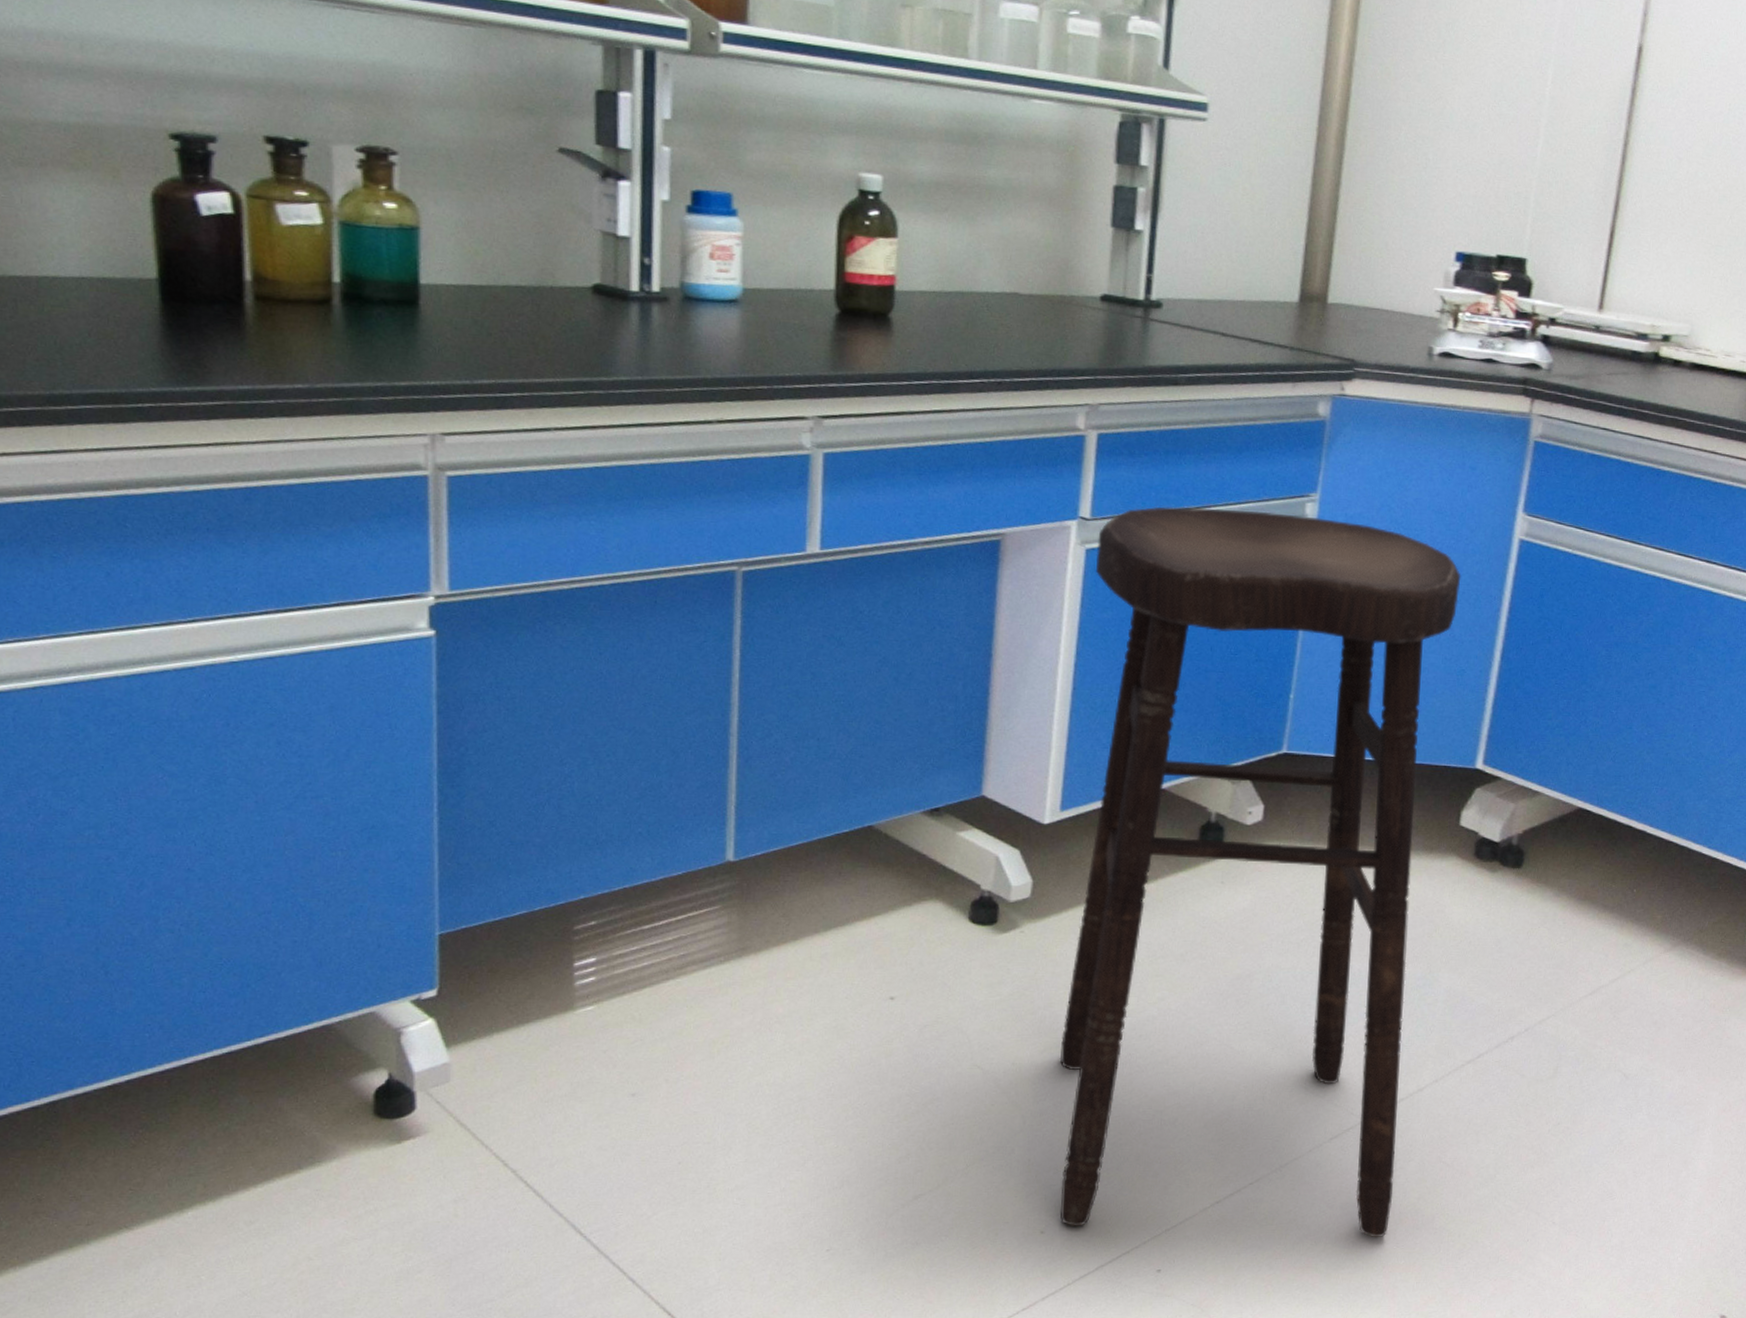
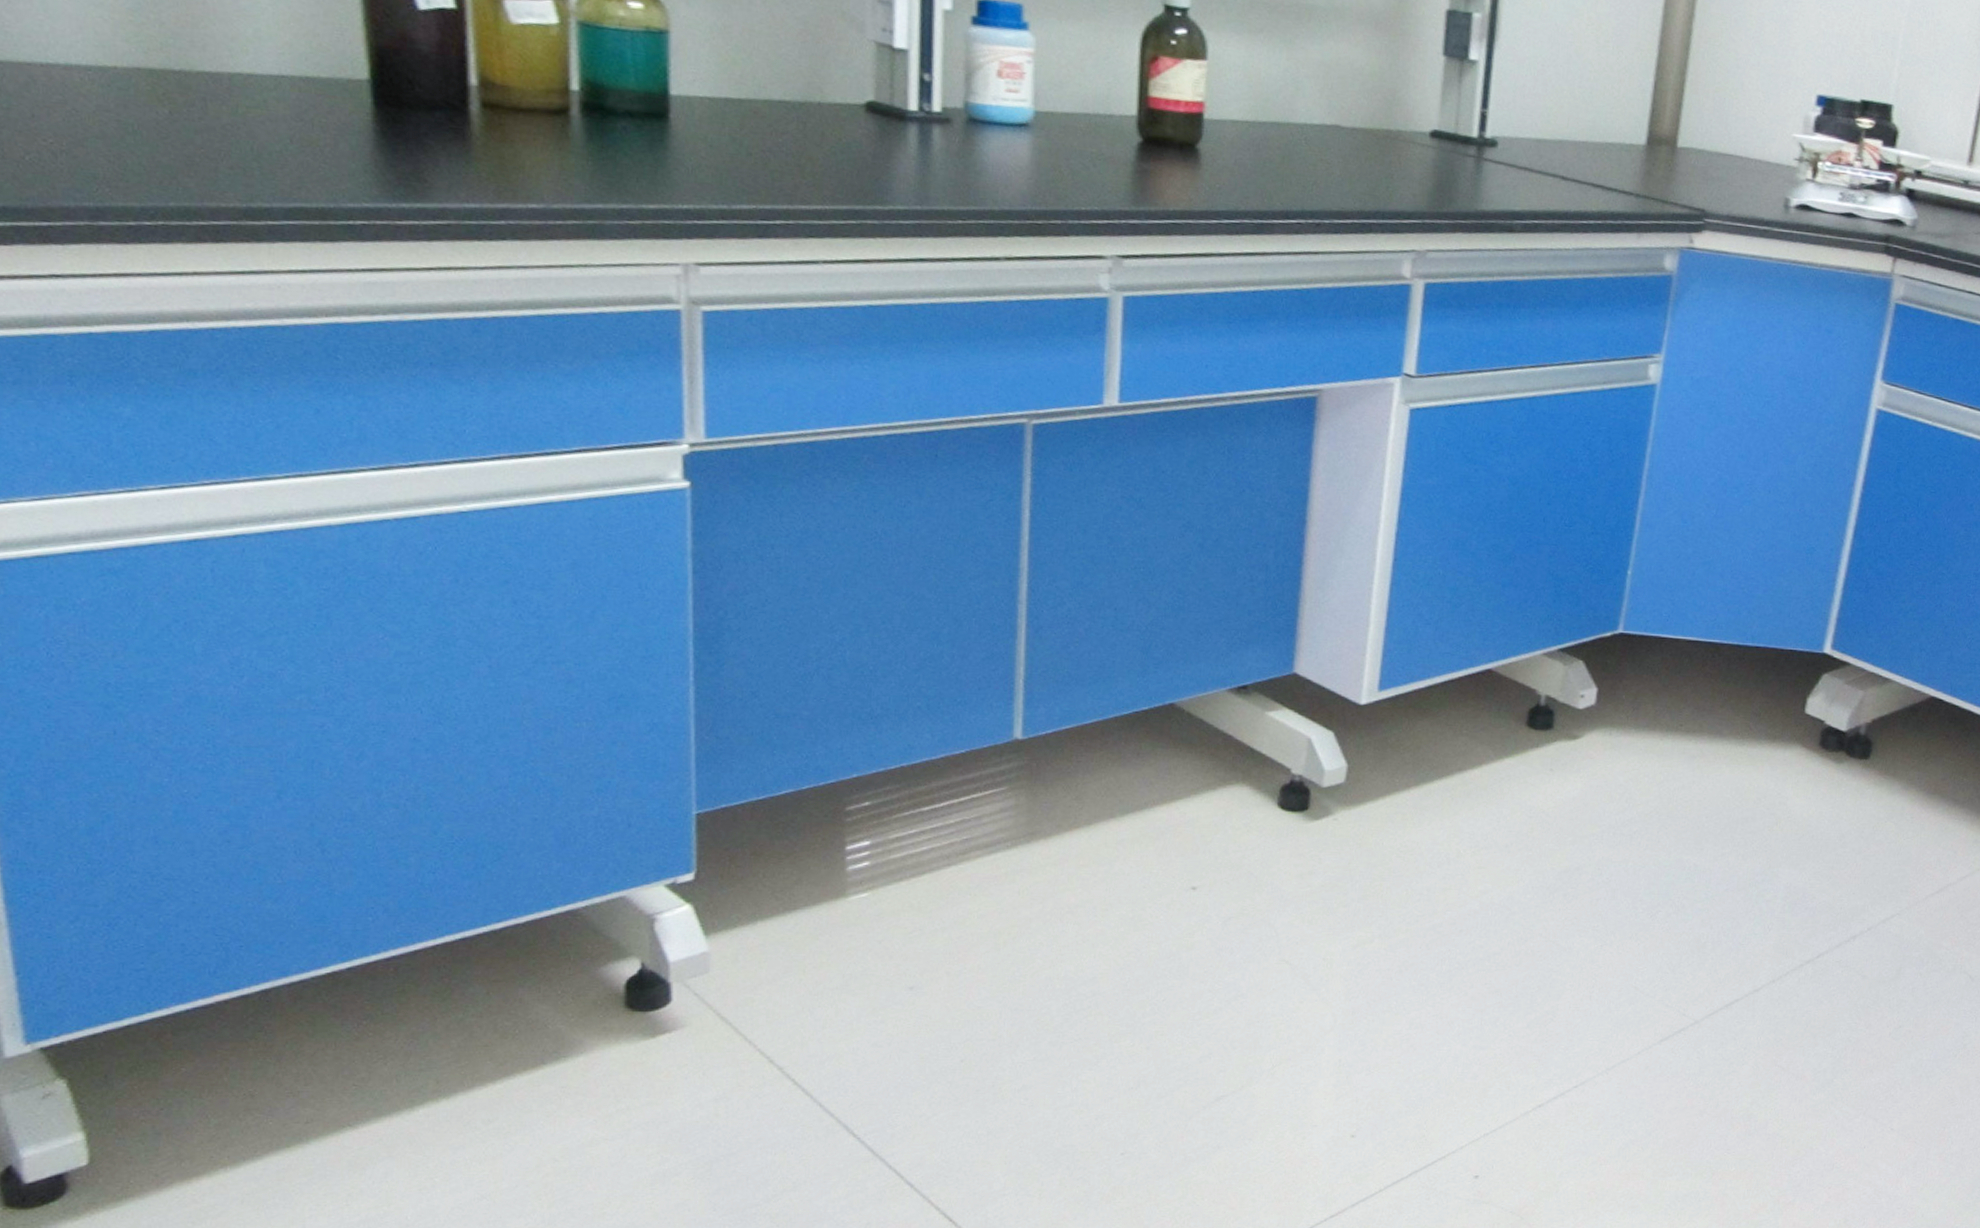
stool: present [1059,506,1461,1238] -> none [1372,364,1814,1144]

